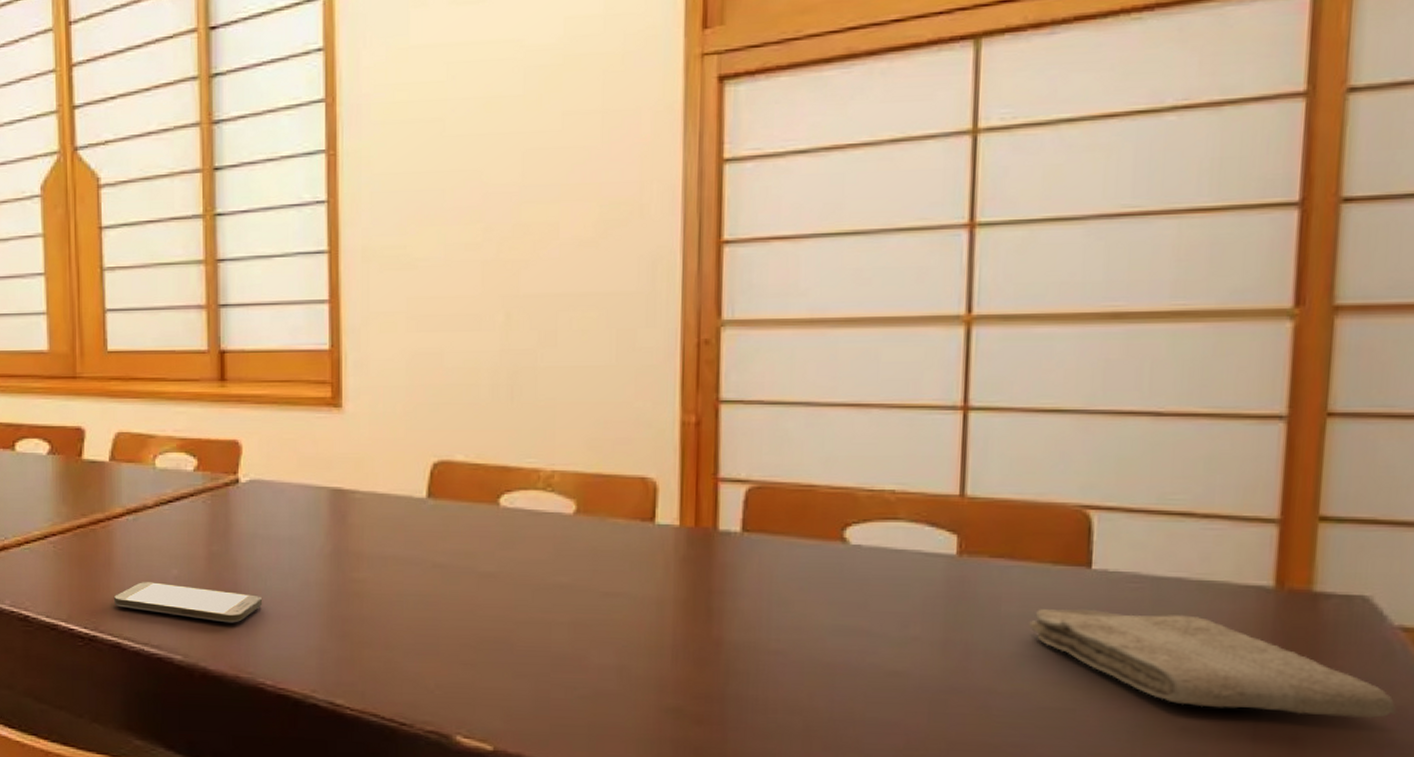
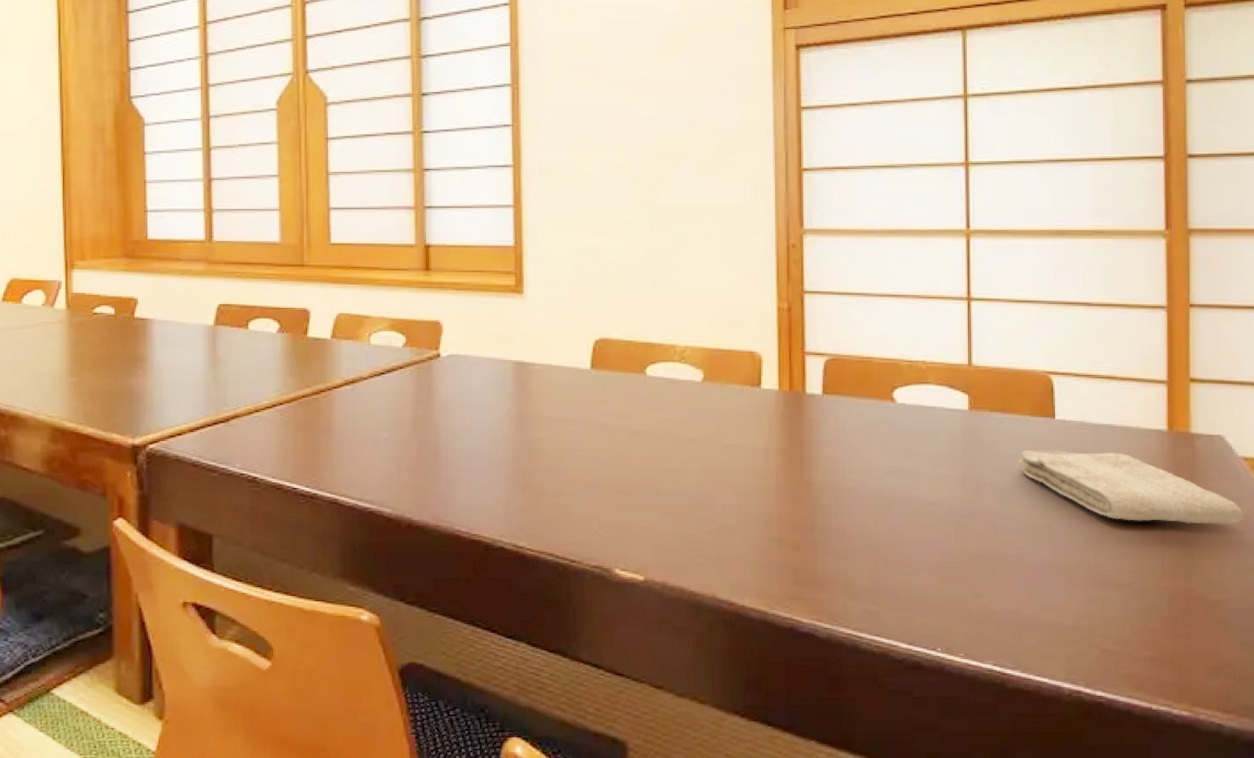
smartphone: present [113,581,263,623] -> none [332,443,459,479]

